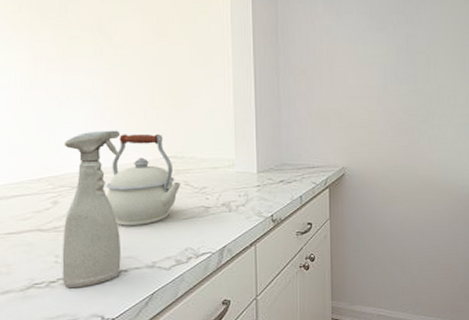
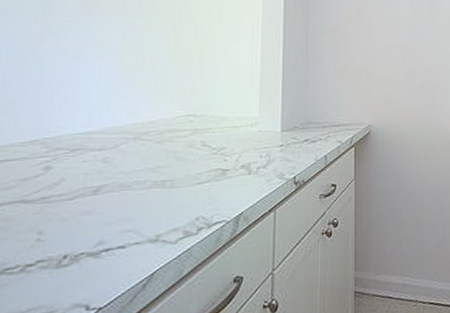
spray bottle: present [62,130,121,289] -> none [42,87,136,273]
kettle: present [107,133,181,226] -> none [111,90,198,194]

